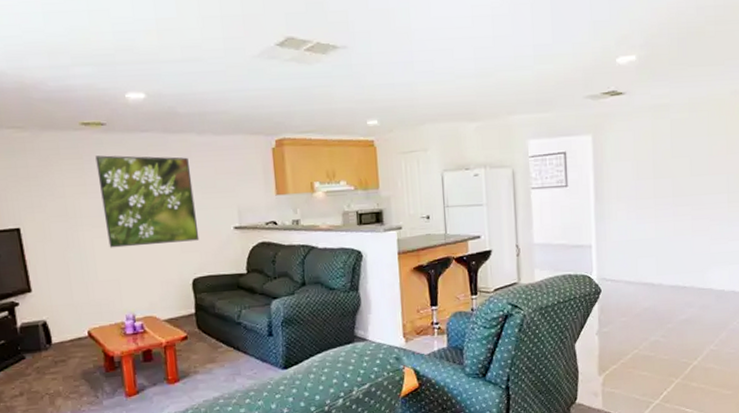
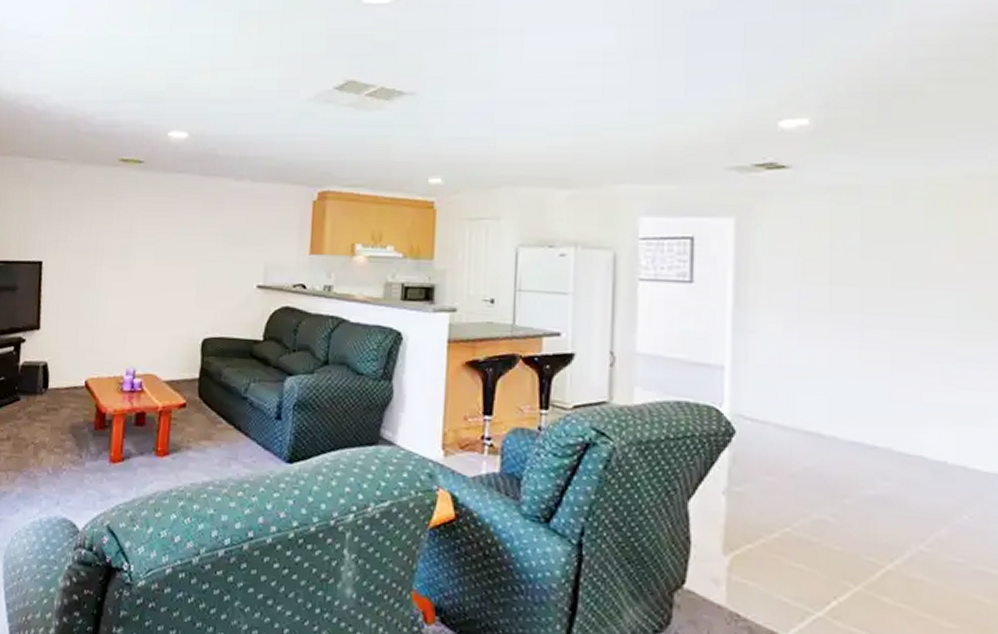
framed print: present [95,155,200,248] -> none [123,194,221,296]

